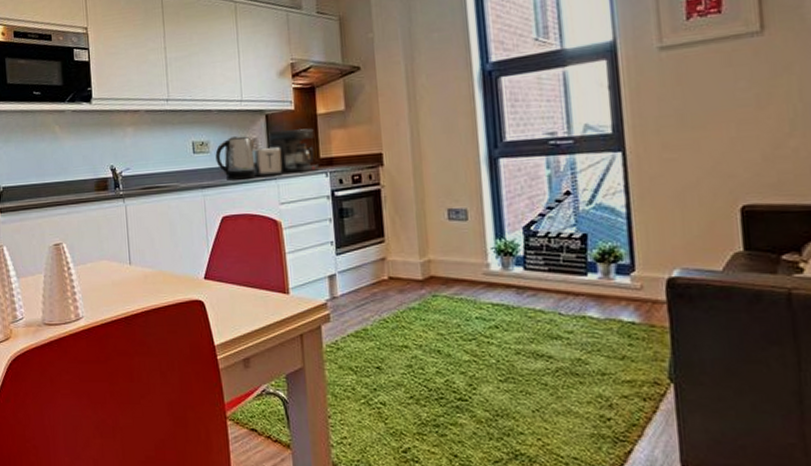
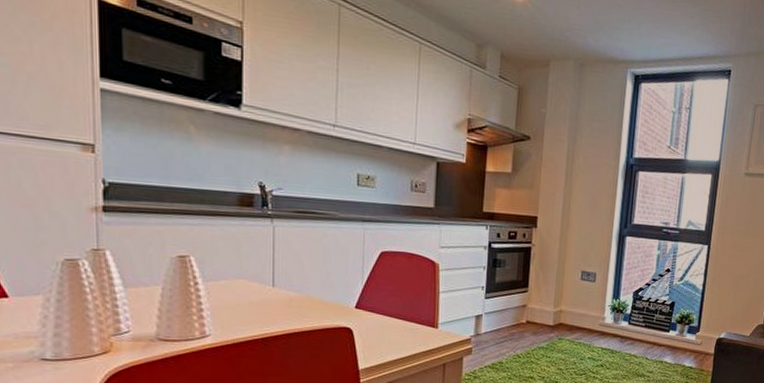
kettle: present [215,135,256,181] -> none [381,176,423,220]
toaster: present [253,147,283,177] -> none [417,191,448,221]
coffee maker: present [268,128,319,174] -> none [437,178,481,223]

